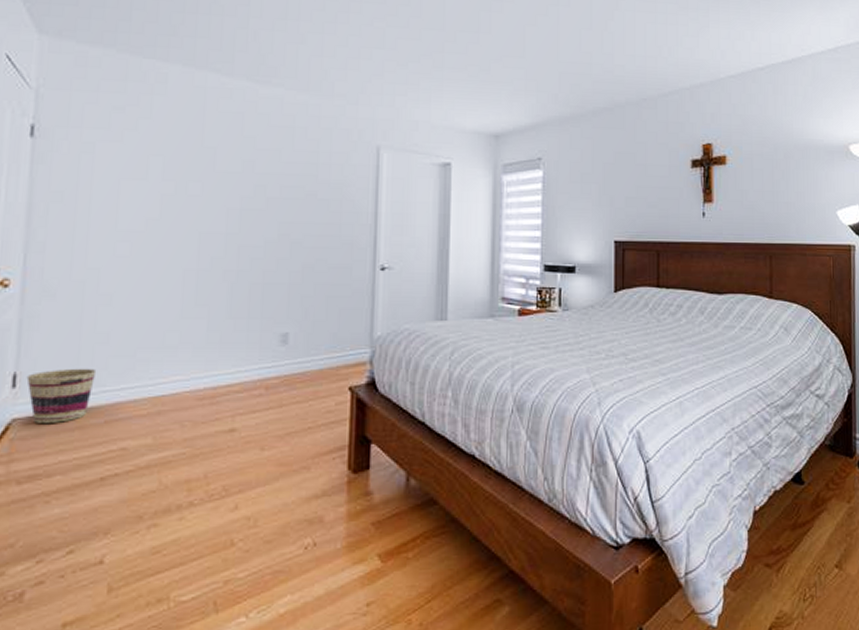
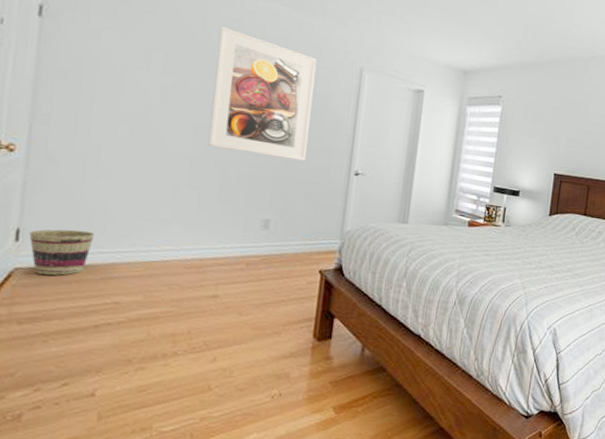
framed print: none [214,121,328,260] -> present [207,26,317,161]

